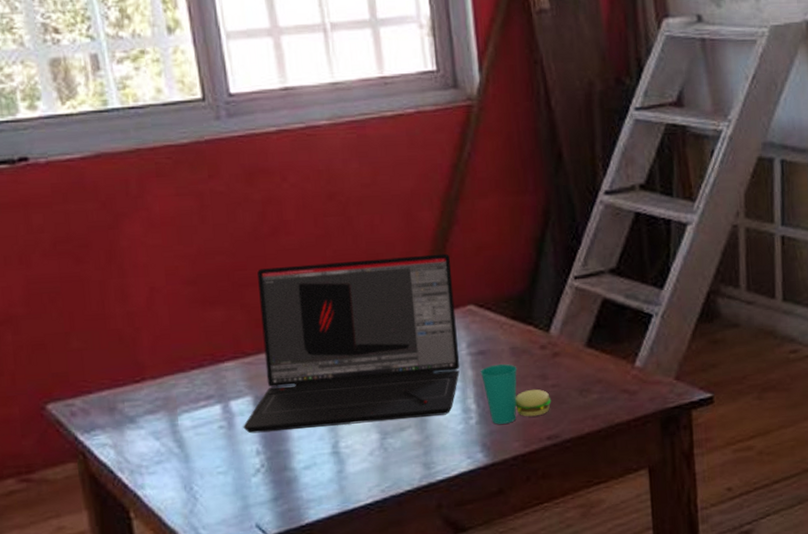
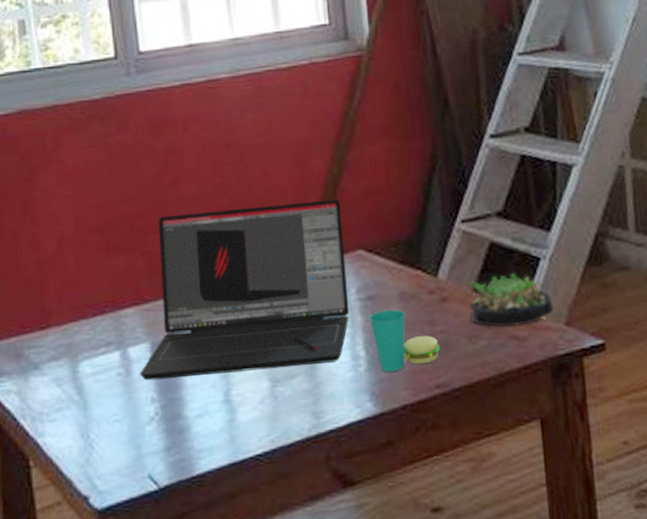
succulent plant: none [581,330,665,381] -> present [469,273,555,327]

